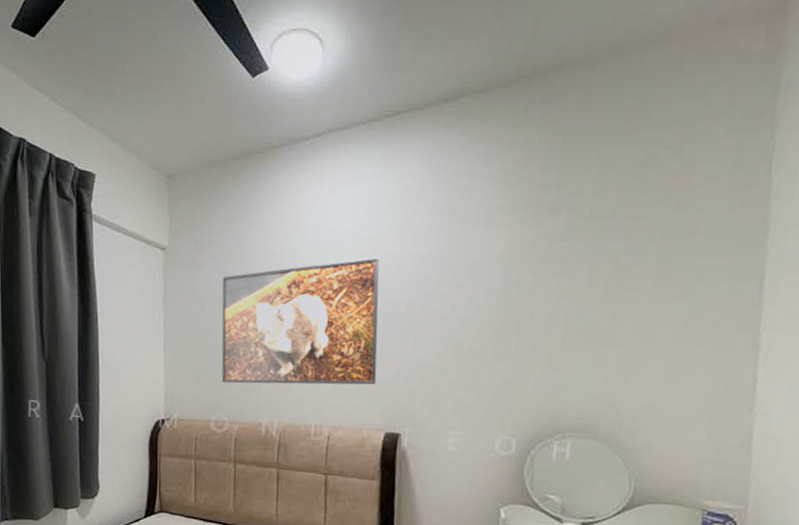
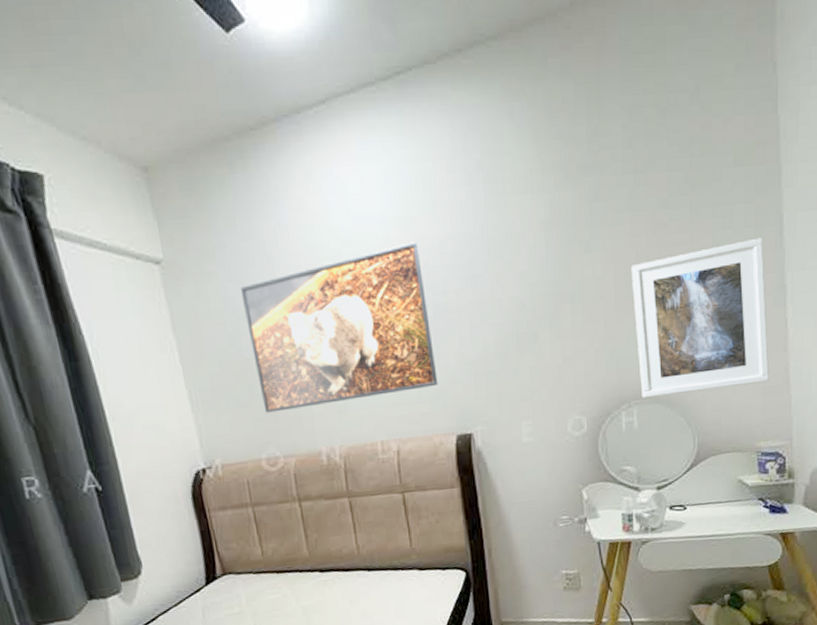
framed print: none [578,294,738,440] -> present [630,237,769,398]

